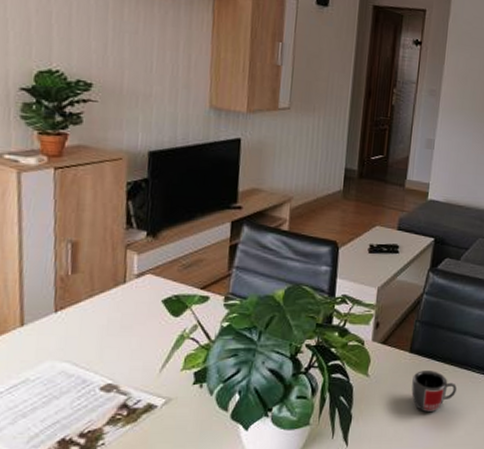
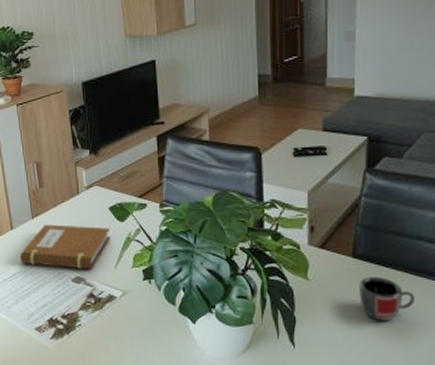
notebook: none [28,319,161,374] -> present [20,224,111,270]

